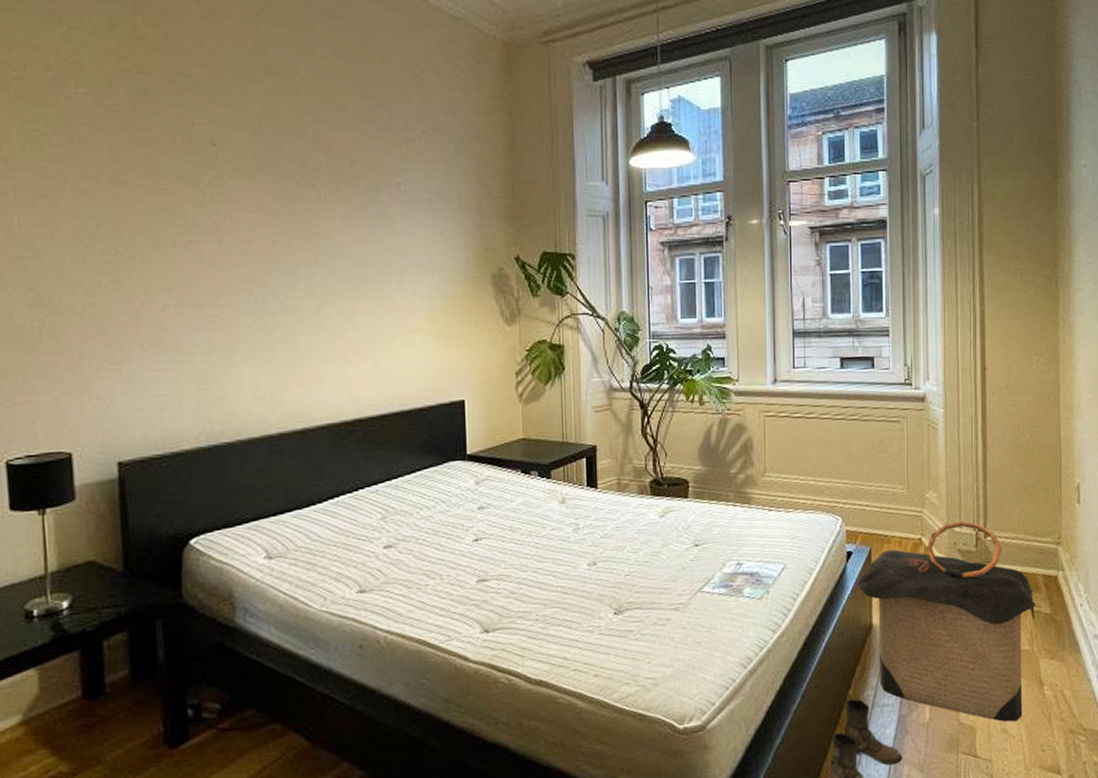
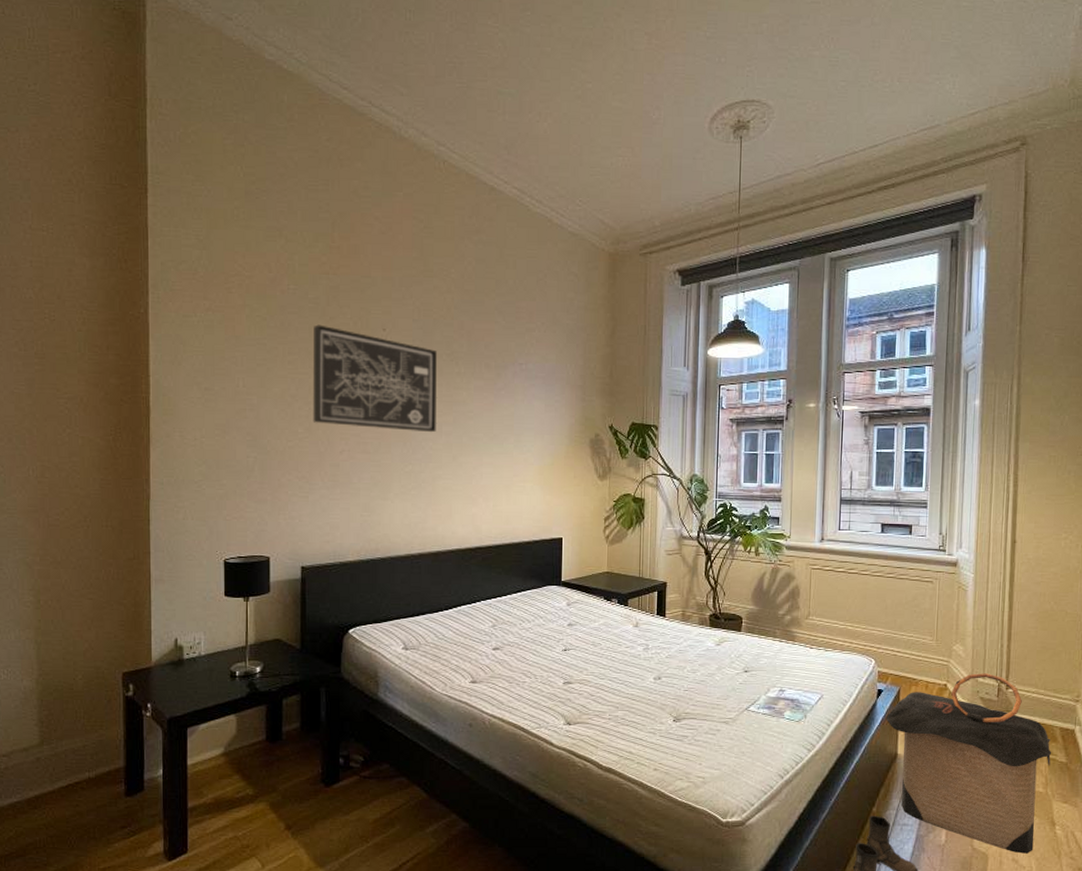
wall art: none [115,140,294,276] -> present [312,324,438,433]

